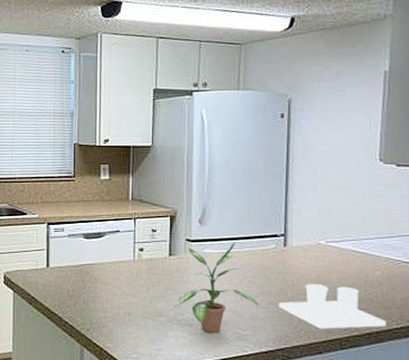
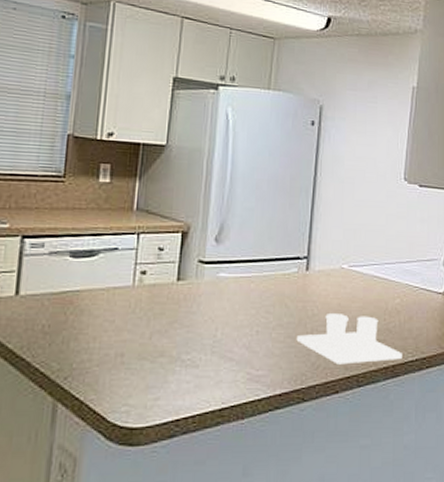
potted plant: present [173,242,259,333] -> none [178,264,276,374]

